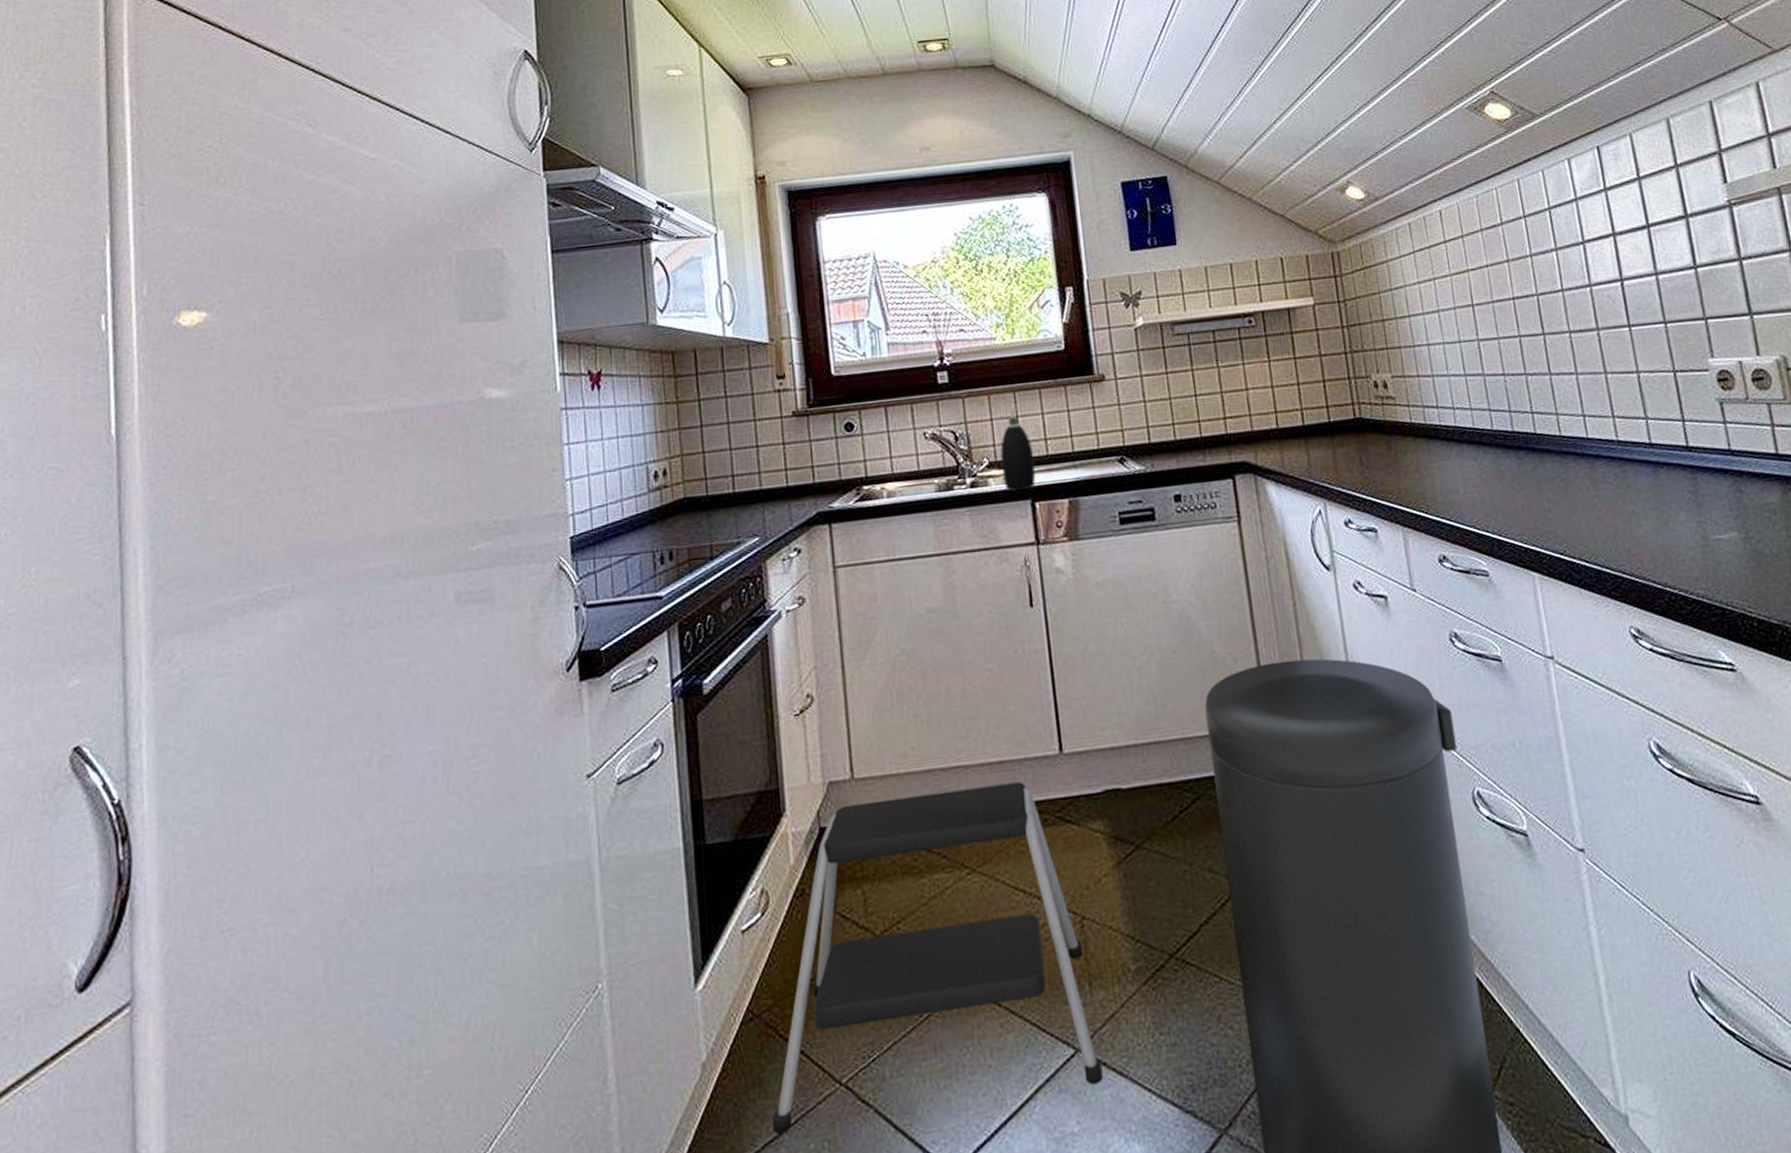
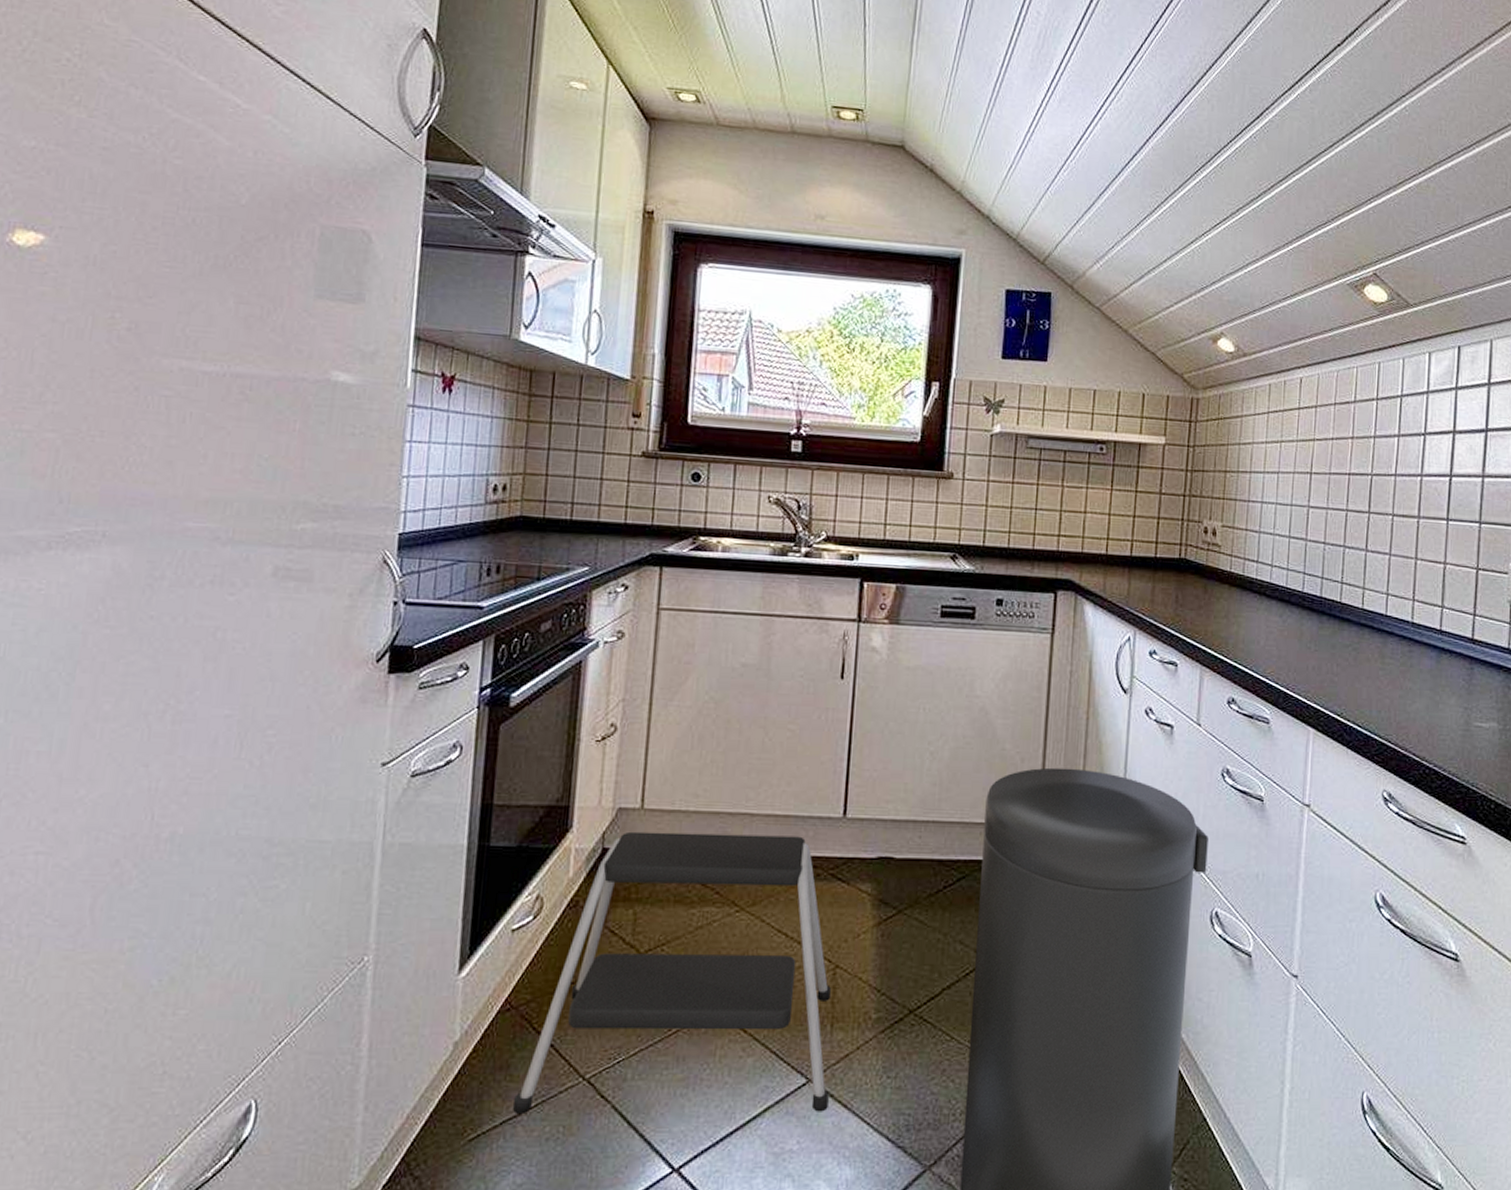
soap dispenser: present [1000,408,1036,492] -> none [837,488,872,569]

